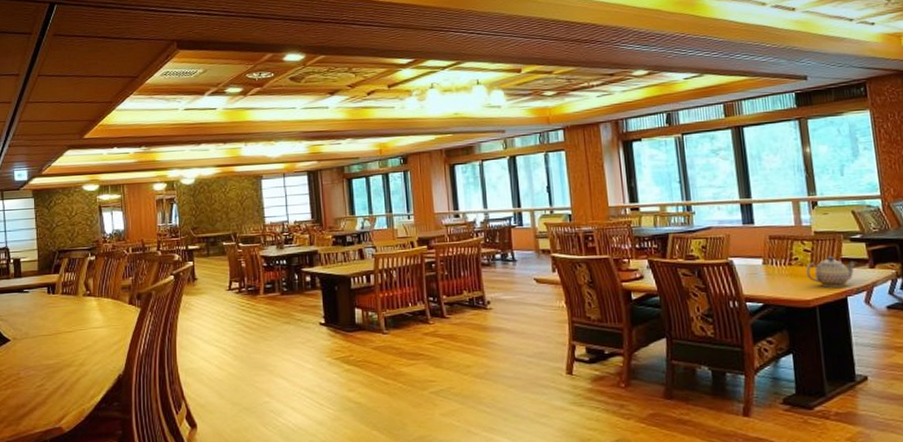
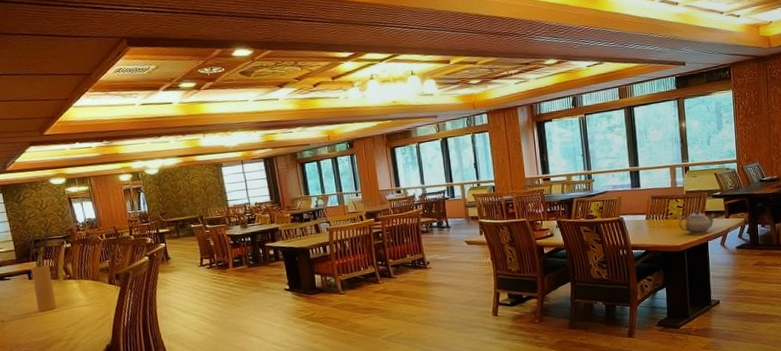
vase: none [48,233,79,332] -> present [23,223,57,313]

